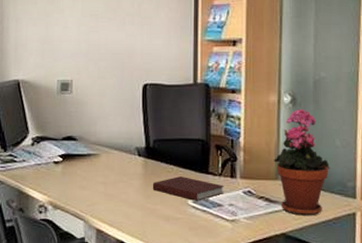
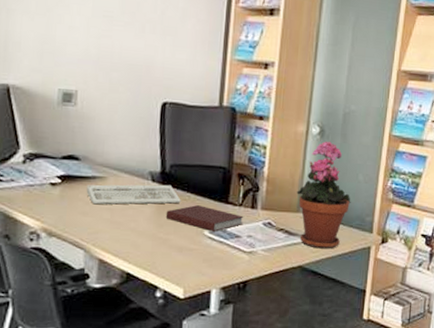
keyboard: none [83,158,165,179] -> present [86,184,181,205]

